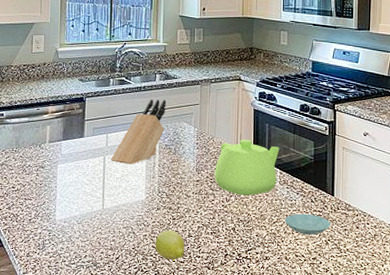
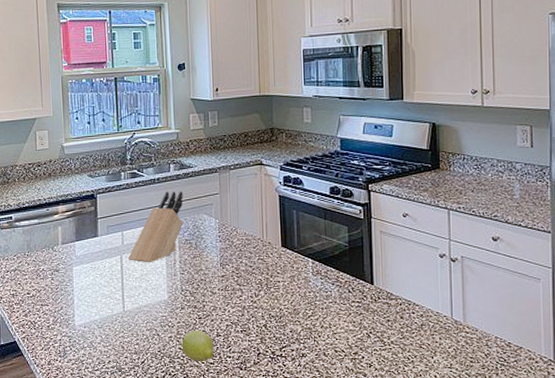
teapot: present [214,139,280,196] -> none [240,228,310,289]
saucer: present [285,213,331,235] -> none [320,305,372,328]

